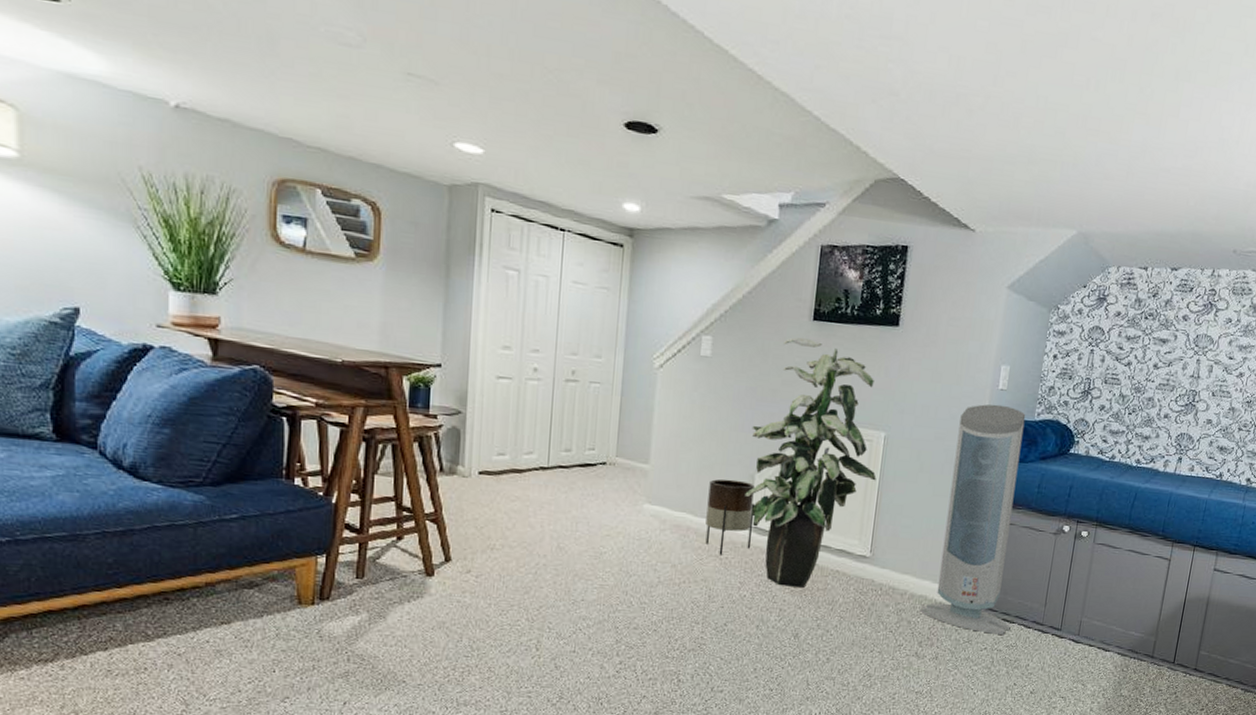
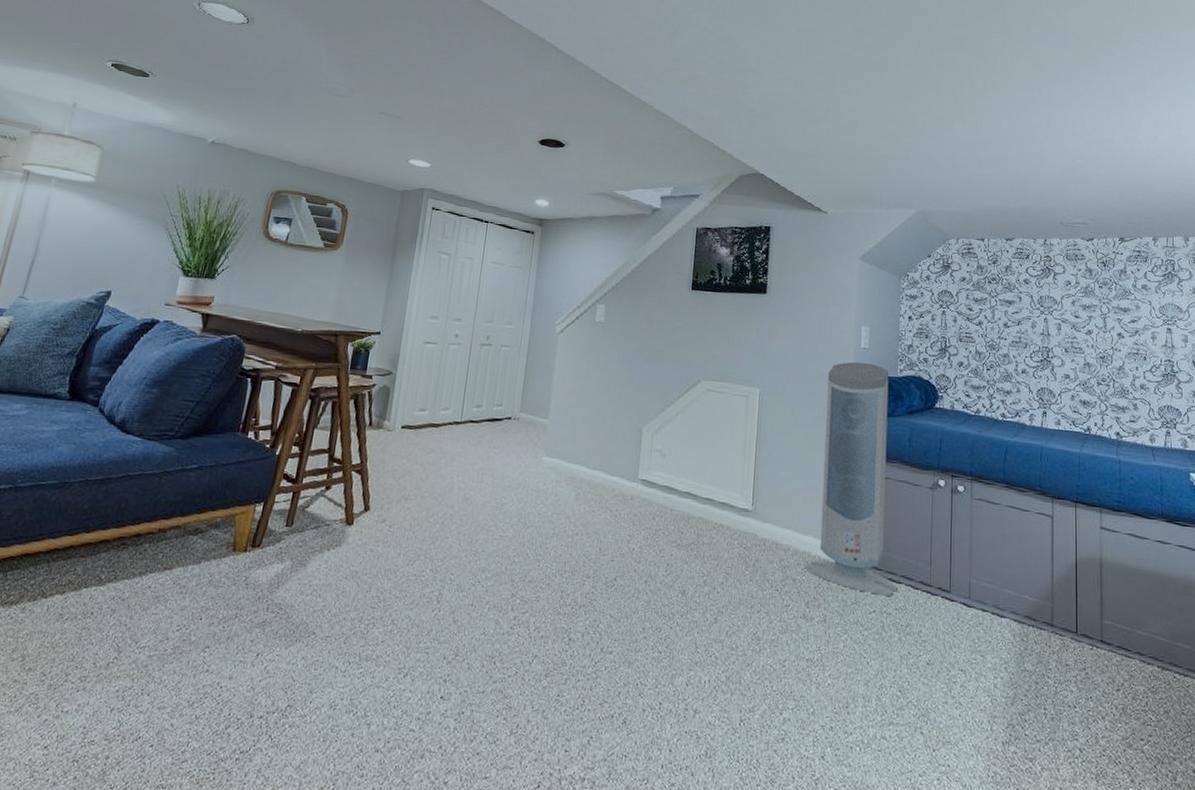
planter: present [705,479,755,555] -> none [597,432,642,507]
indoor plant: present [745,337,876,588] -> none [633,304,754,542]

